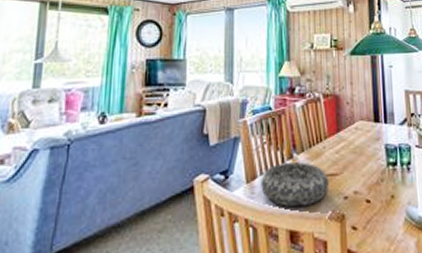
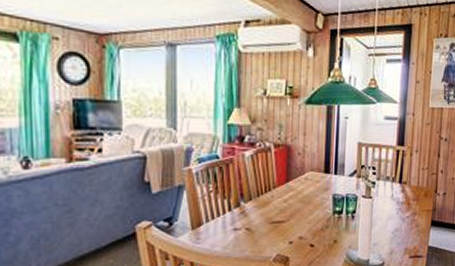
decorative bowl: present [261,162,330,207] -> none [207,210,276,251]

